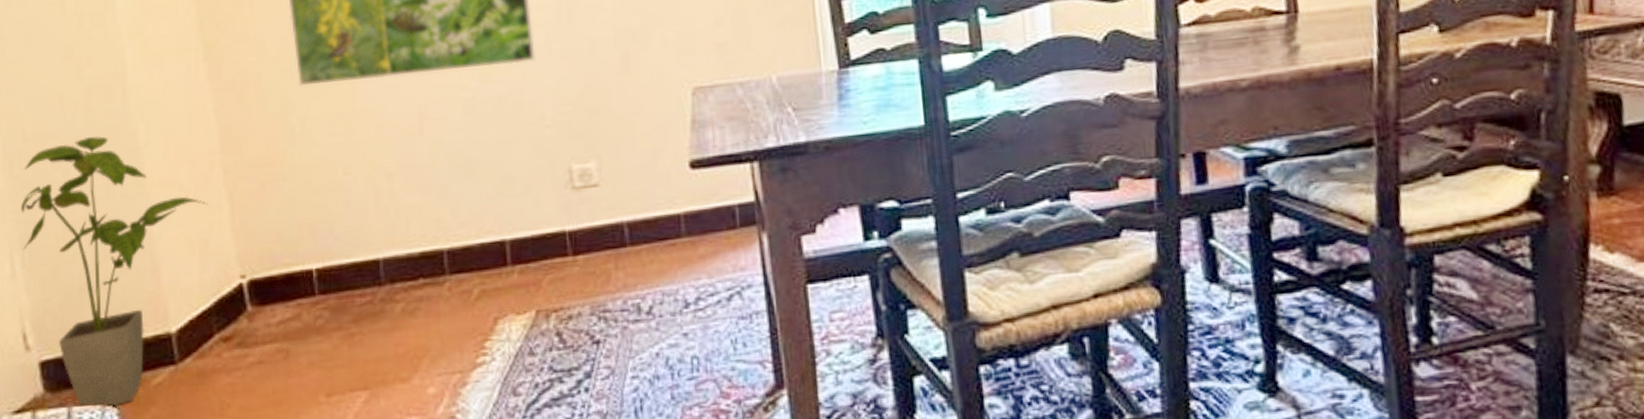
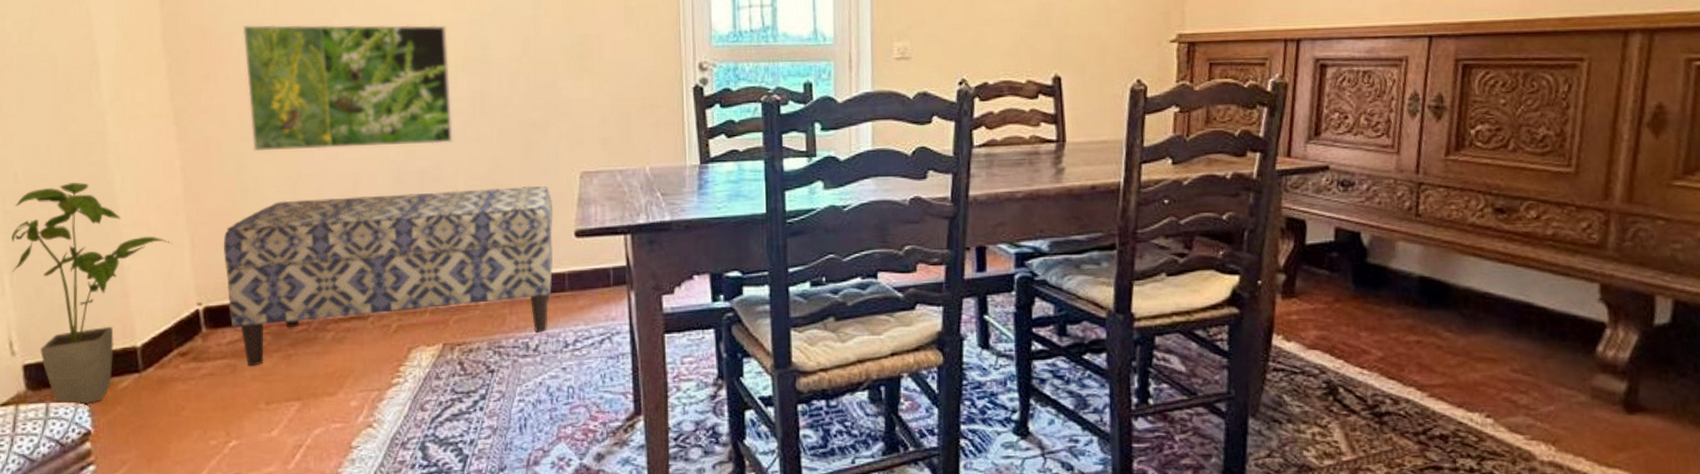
bench: none [269,107,666,350] -> present [224,185,553,366]

